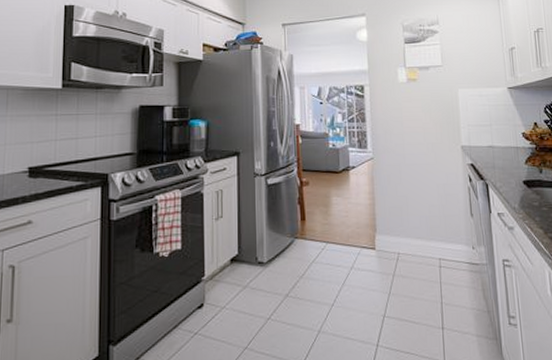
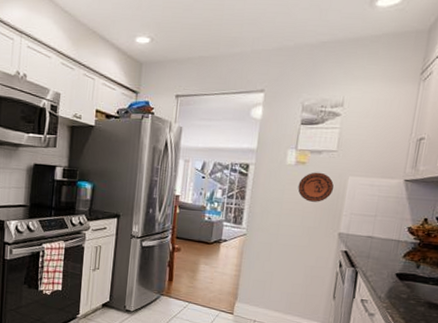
decorative plate: none [414,87,447,117] -> present [298,172,334,202]

